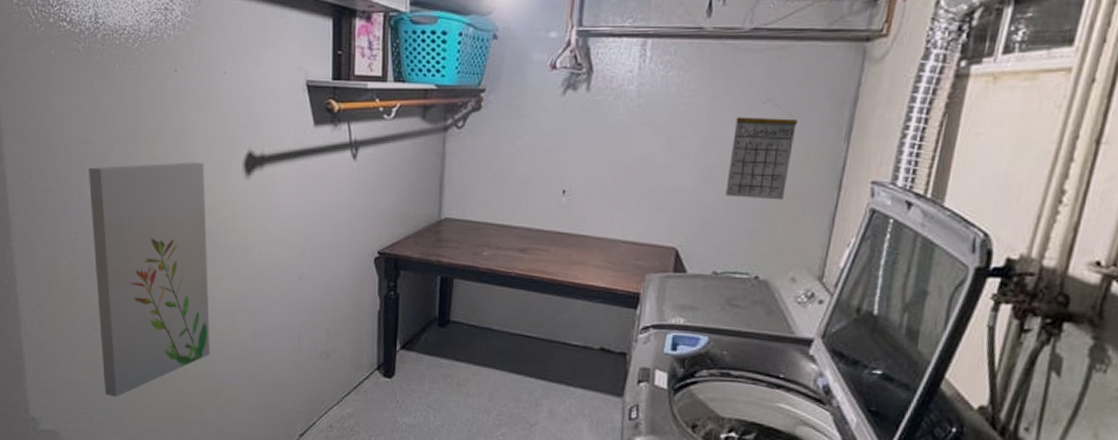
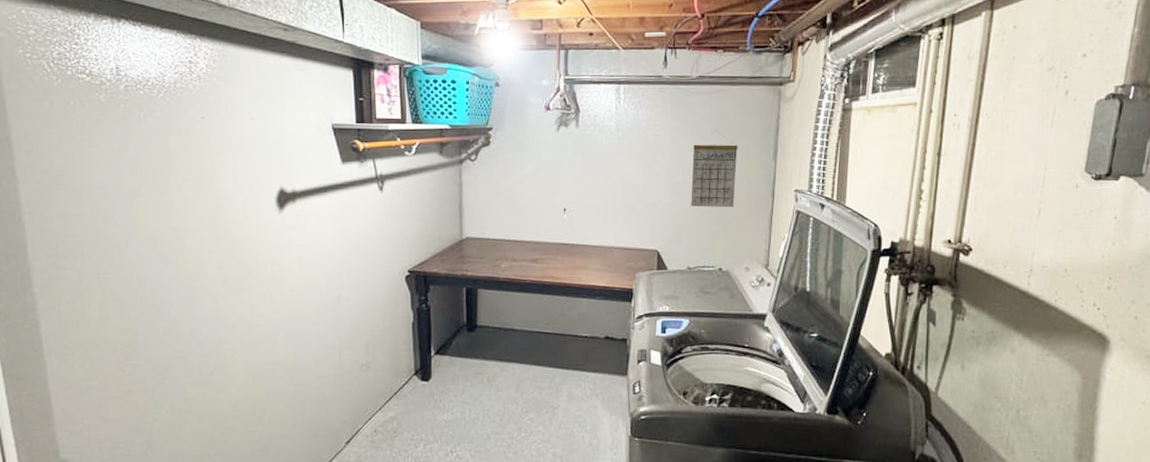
wall art: present [89,162,210,398] -> none [116,200,252,429]

